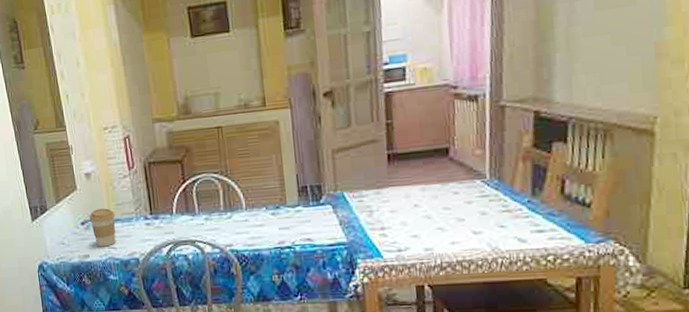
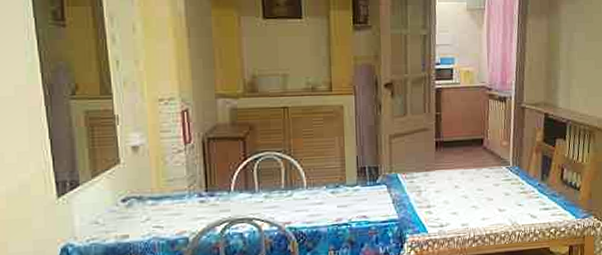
coffee cup: present [89,208,116,247] -> none [133,184,164,226]

